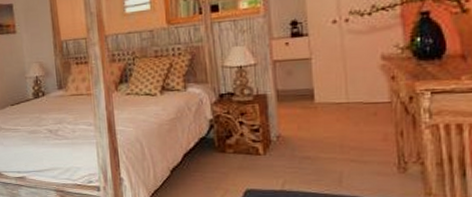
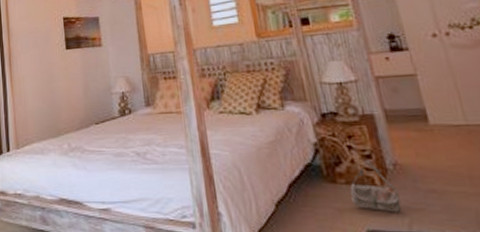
bag: none [237,134,278,175] -> present [350,161,402,213]

